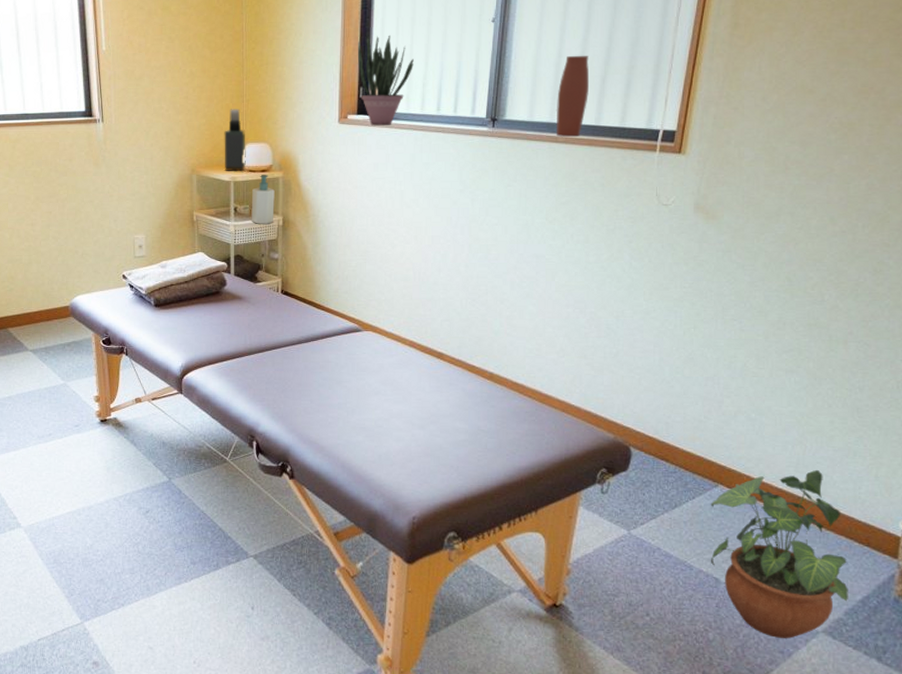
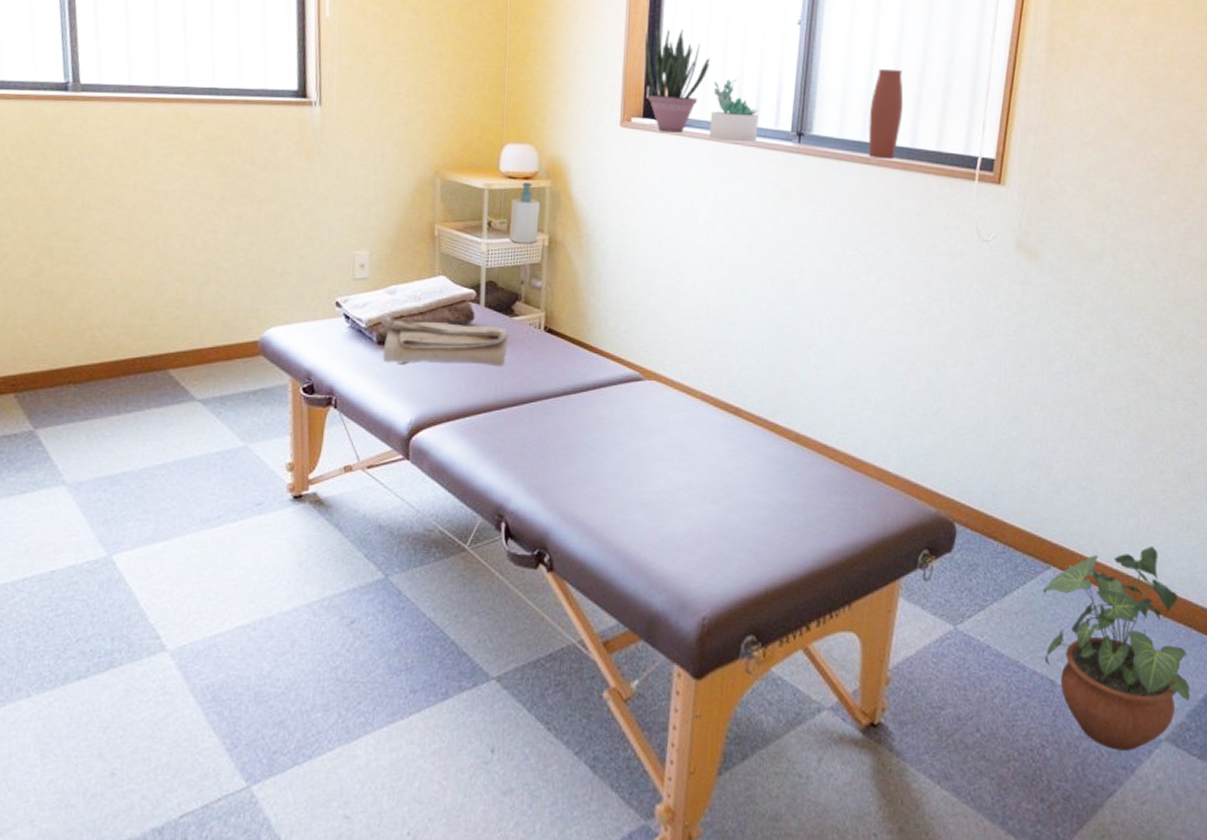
towel: none [156,282,254,323] -> present [380,313,509,367]
spray bottle: present [224,109,246,172] -> none [476,100,507,178]
succulent plant: none [414,75,458,130] -> present [710,79,760,142]

